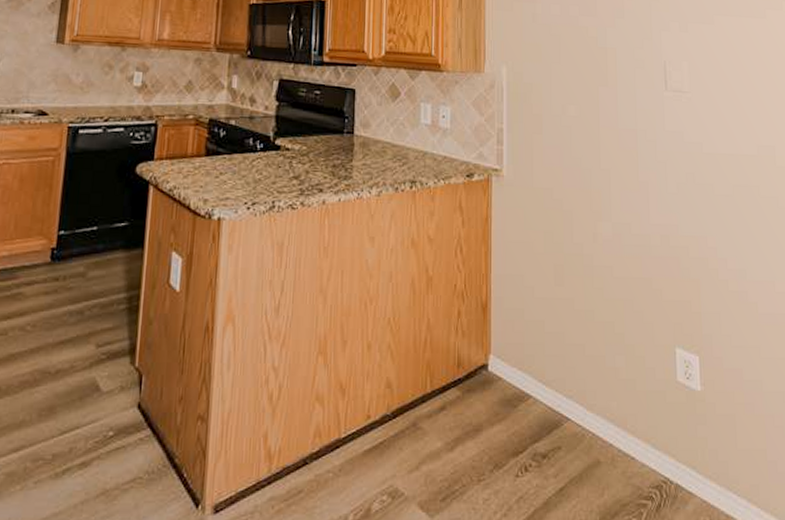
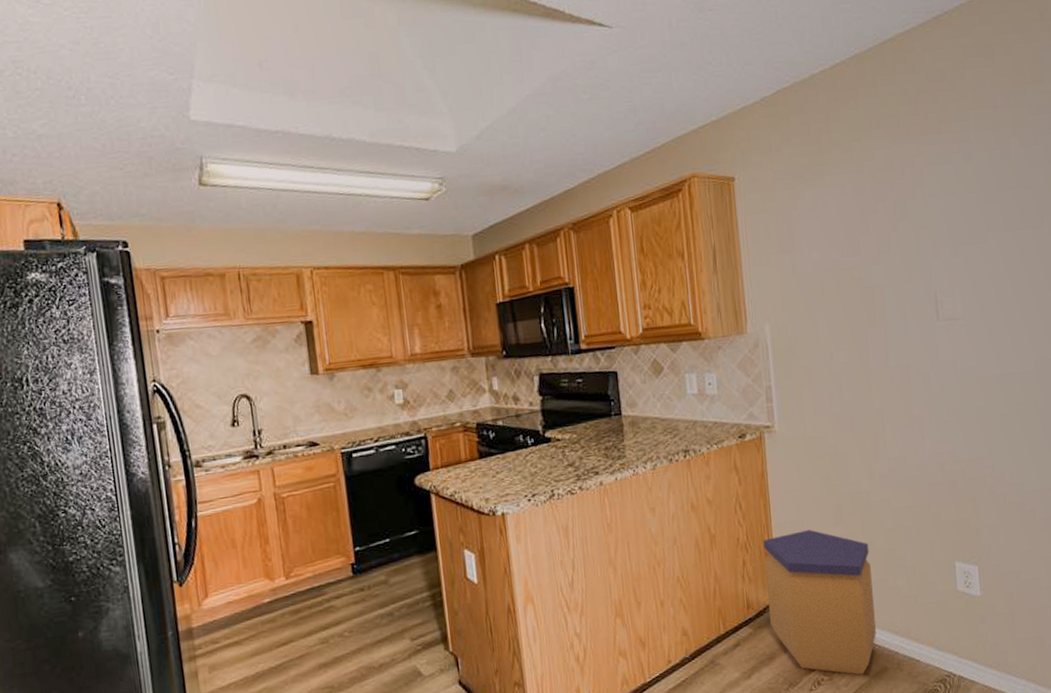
trash can: none [479,287,590,466] -> present [763,529,876,675]

